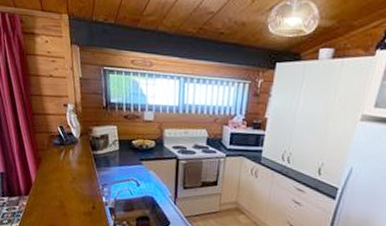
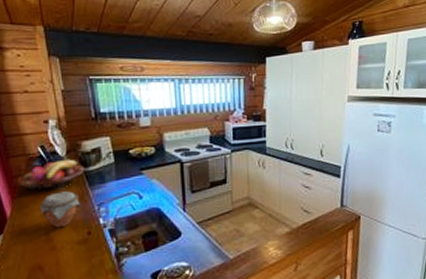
fruit basket: none [42,141,94,165] -> present [18,159,84,190]
jar: none [57,168,88,199] -> present [40,191,80,228]

